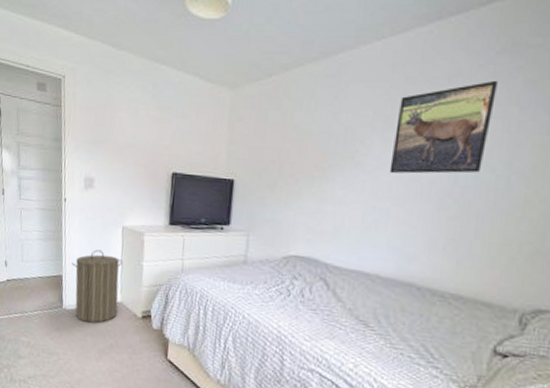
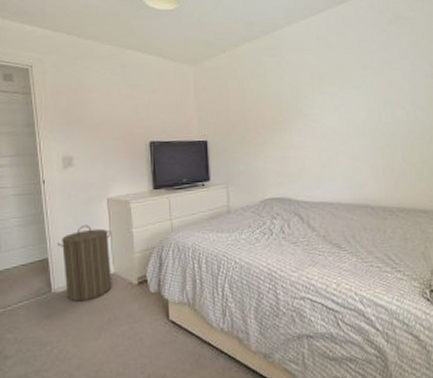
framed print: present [389,80,498,174] -> none [328,43,396,120]

